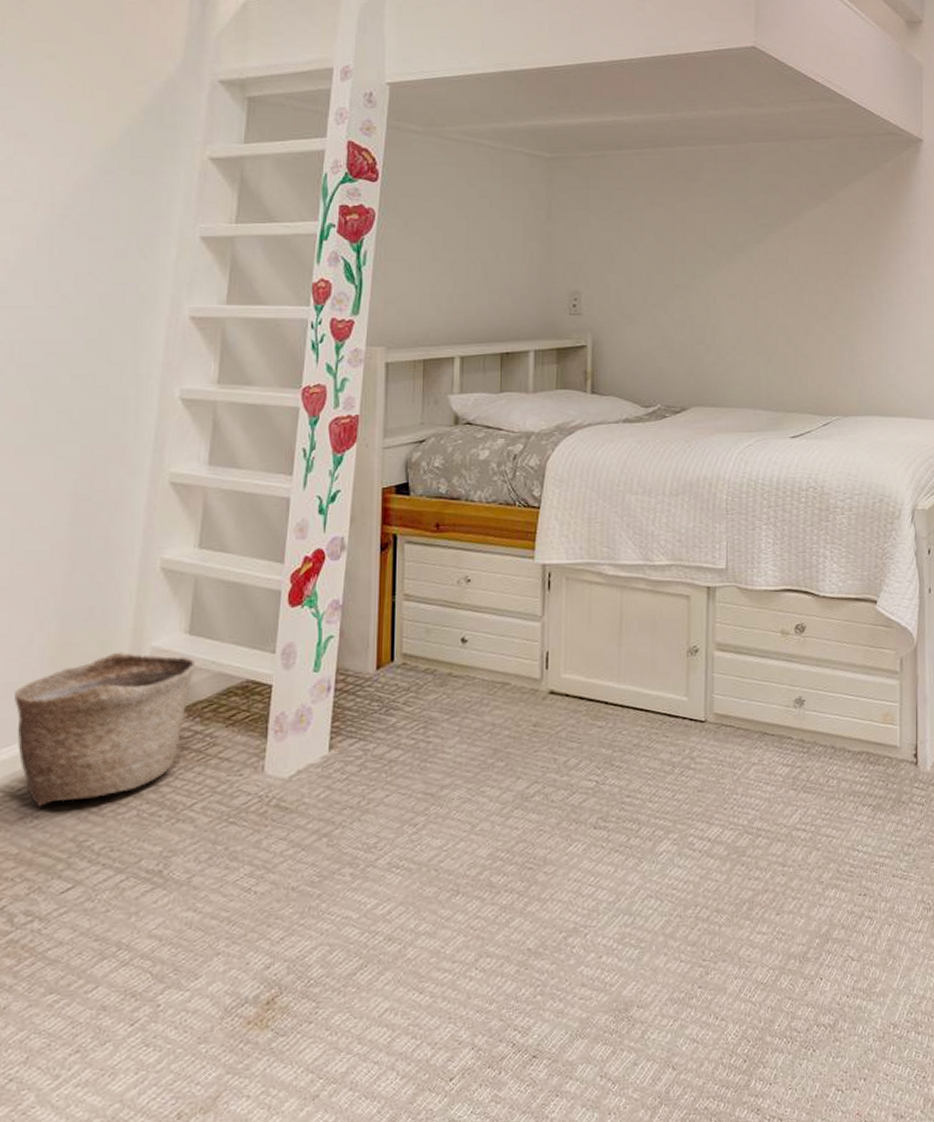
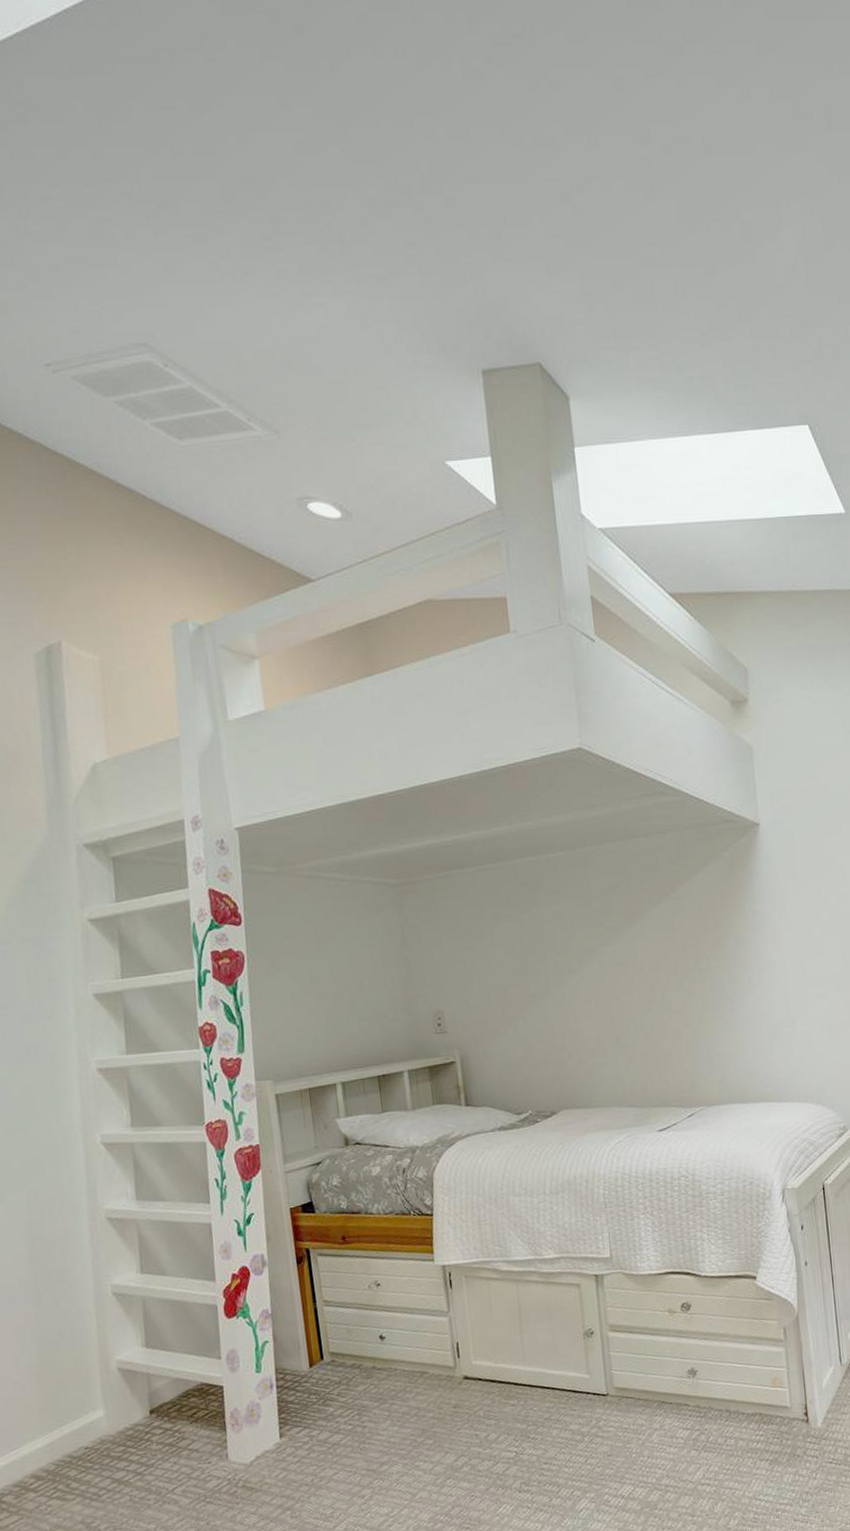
basket: present [14,652,196,807] -> none [12,1366,156,1497]

